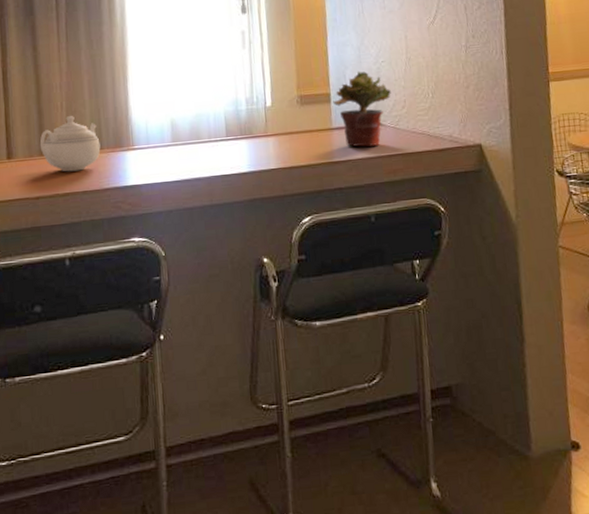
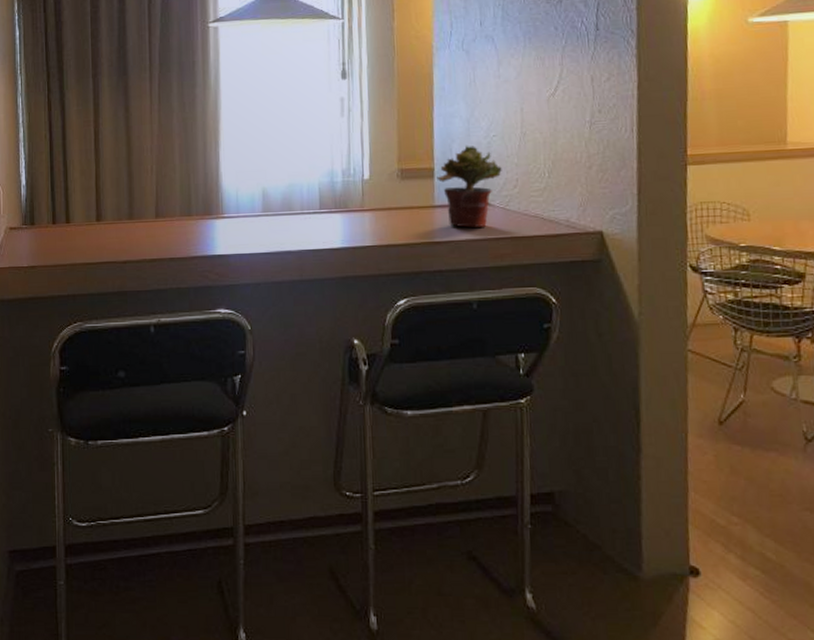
teapot: present [39,116,101,172] -> none [128,180,189,238]

